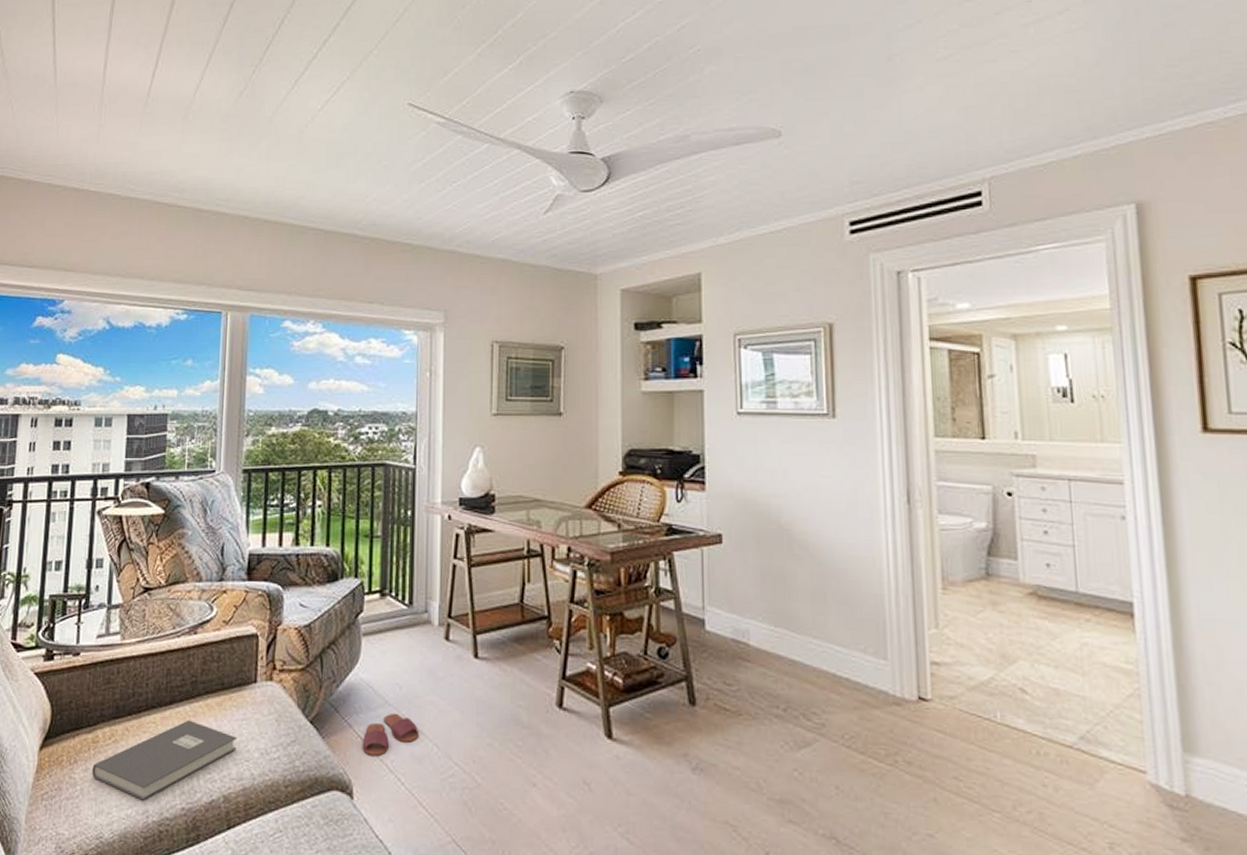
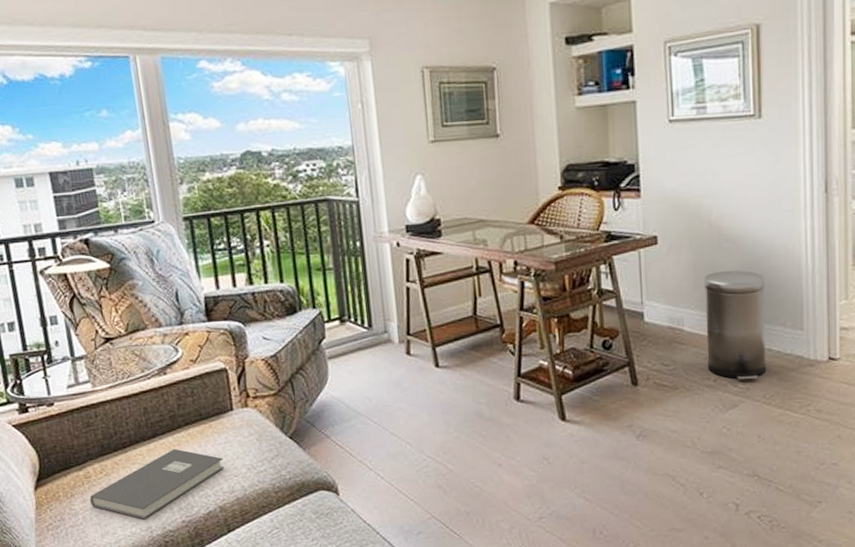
slippers: present [362,713,418,756] -> none [340,421,392,459]
pedal bin: none [773,581,845,714] -> present [704,270,767,380]

